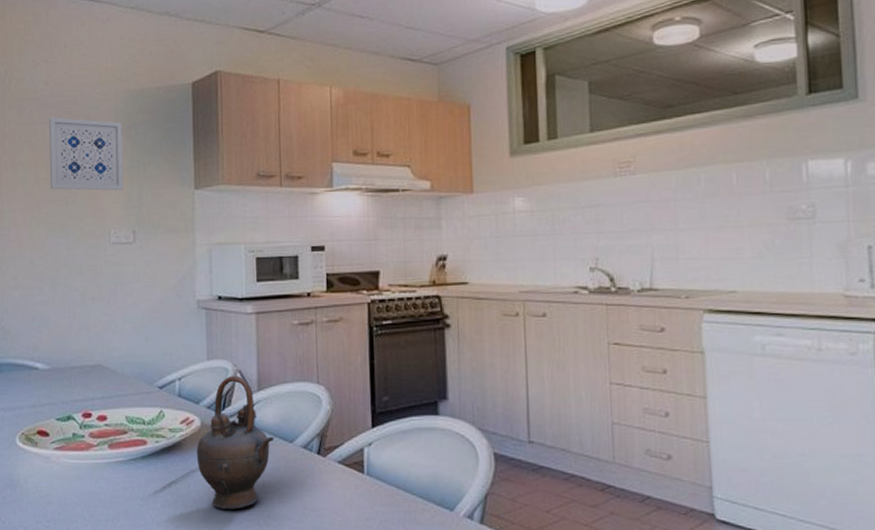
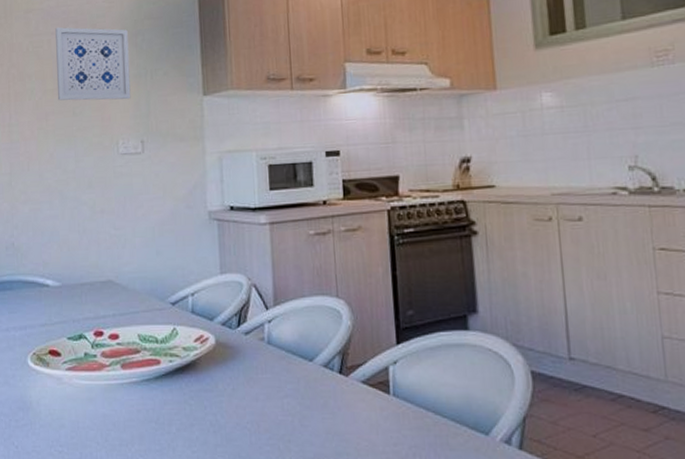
teapot: present [196,375,275,509] -> none [211,289,293,433]

